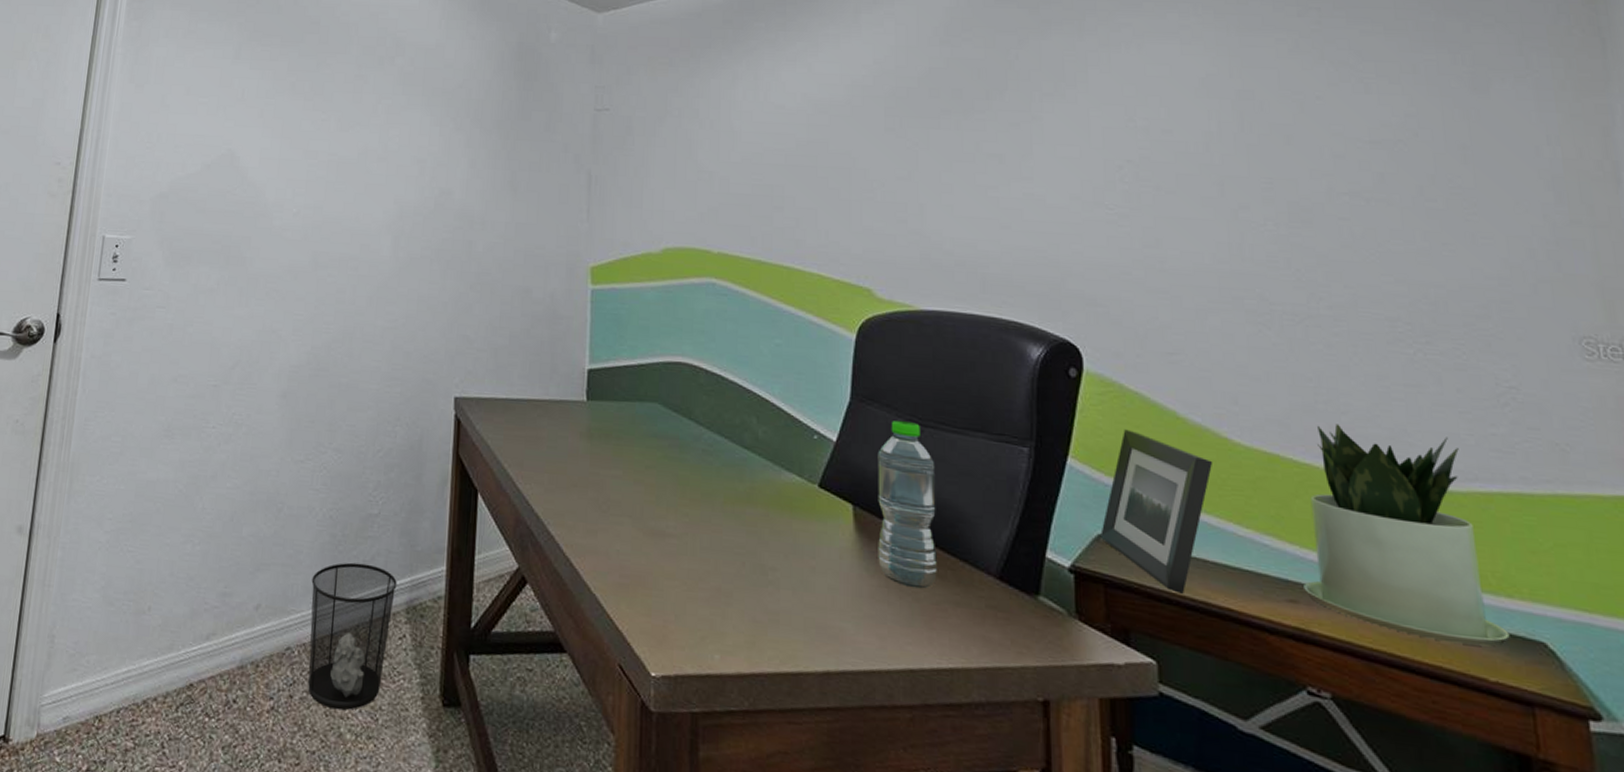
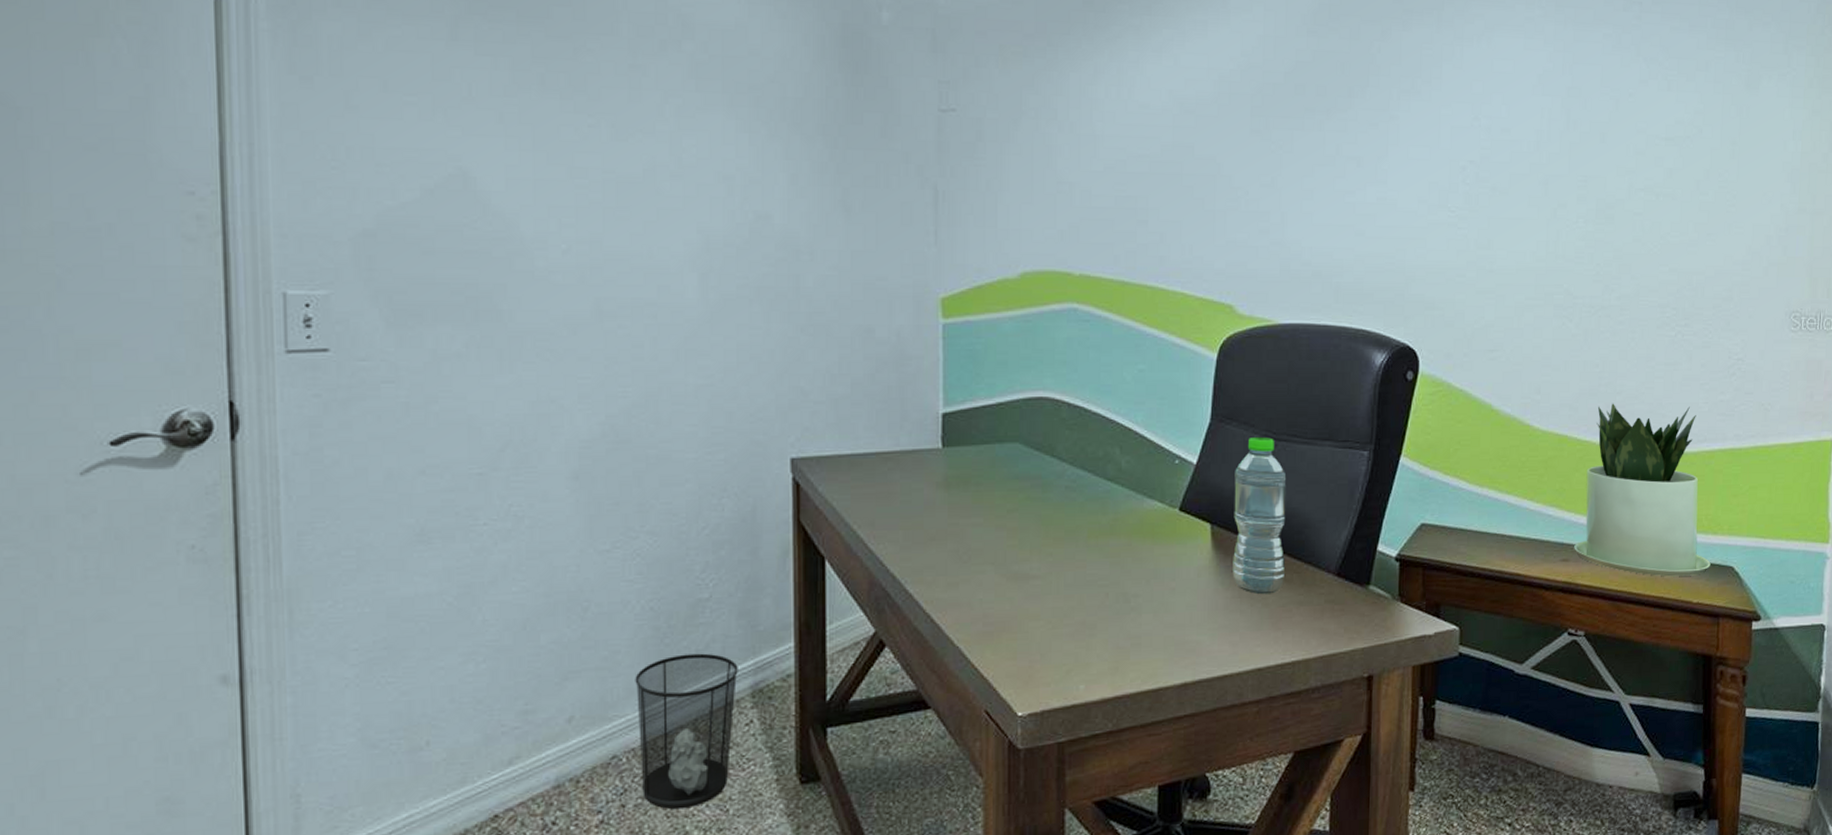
picture frame: present [1100,429,1213,595] -> none [1423,425,1517,568]

